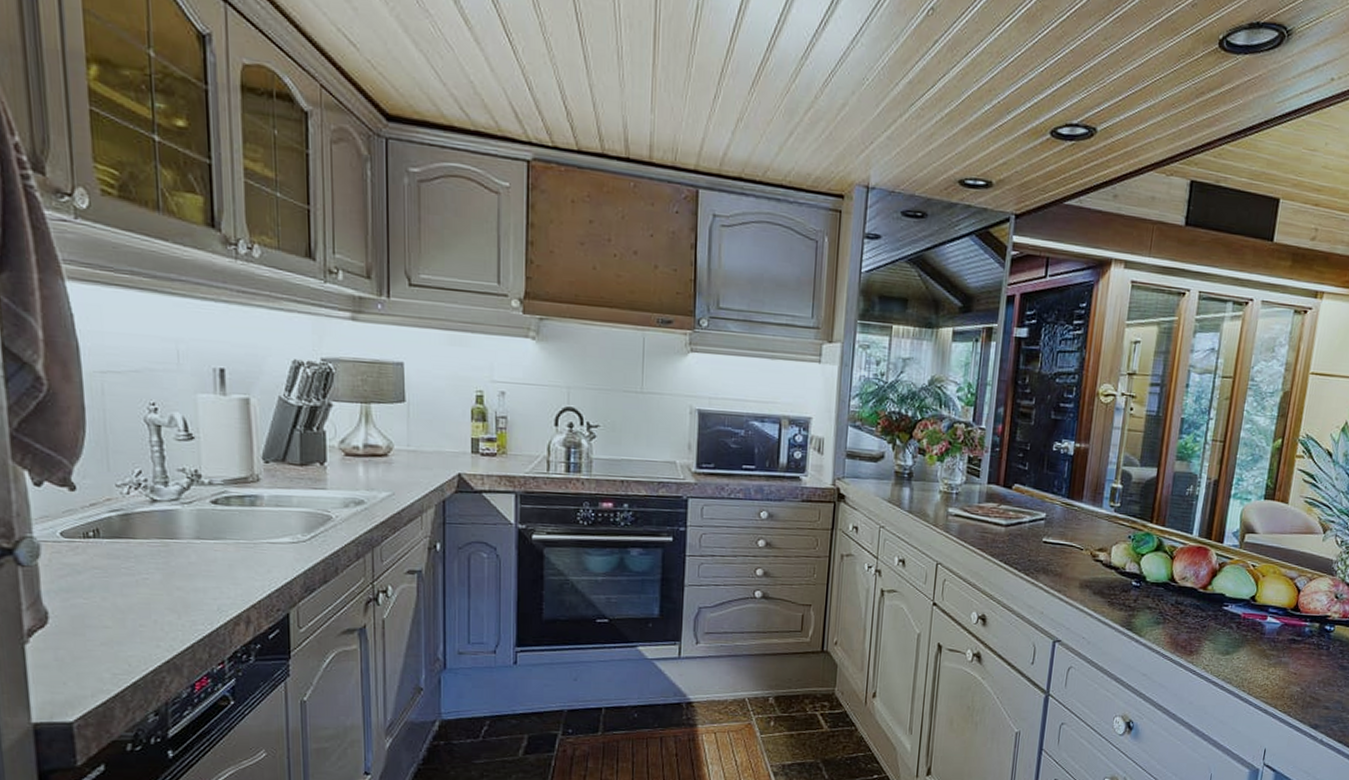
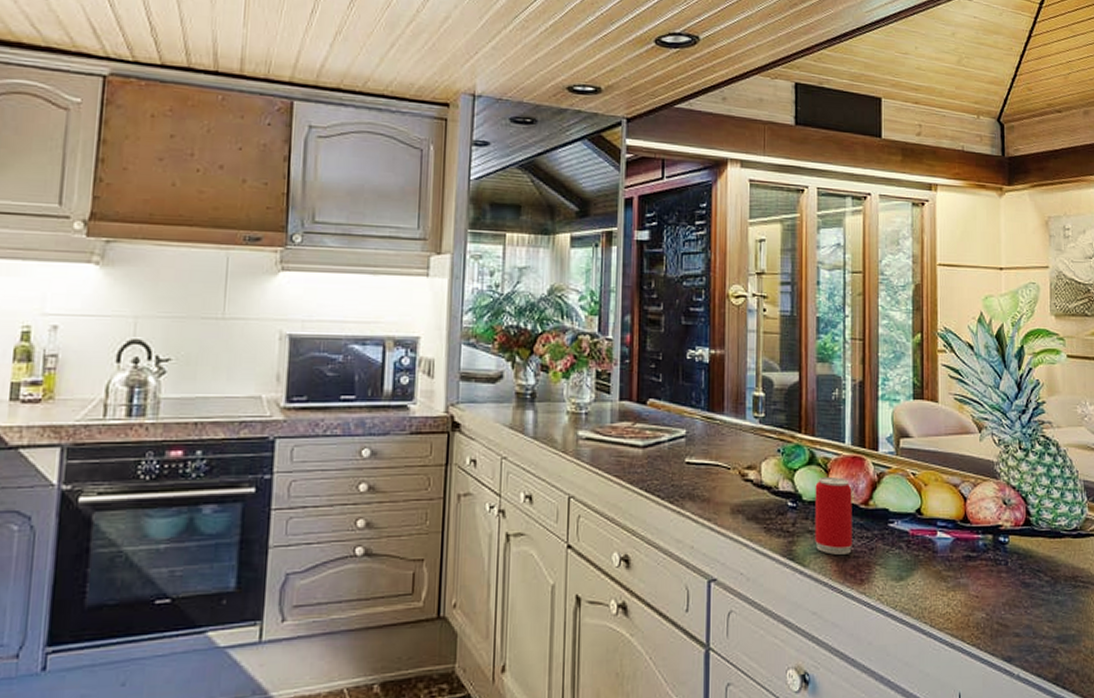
beverage can: none [1153,563,1194,629] -> present [815,477,852,555]

